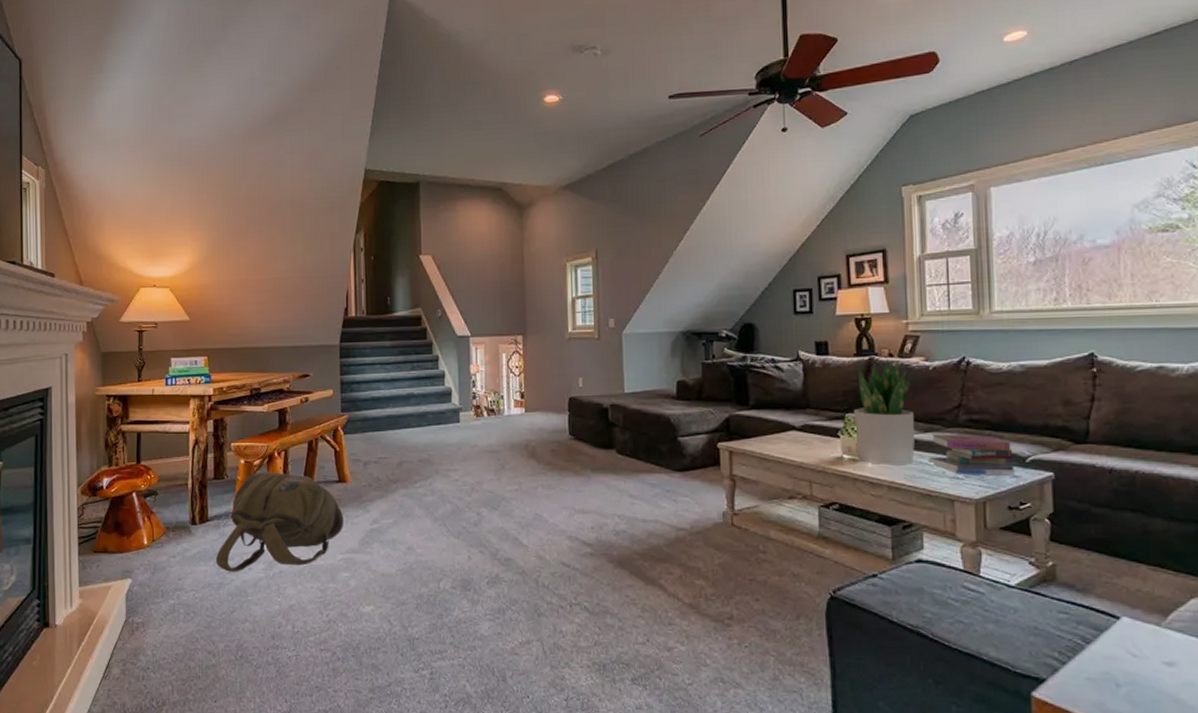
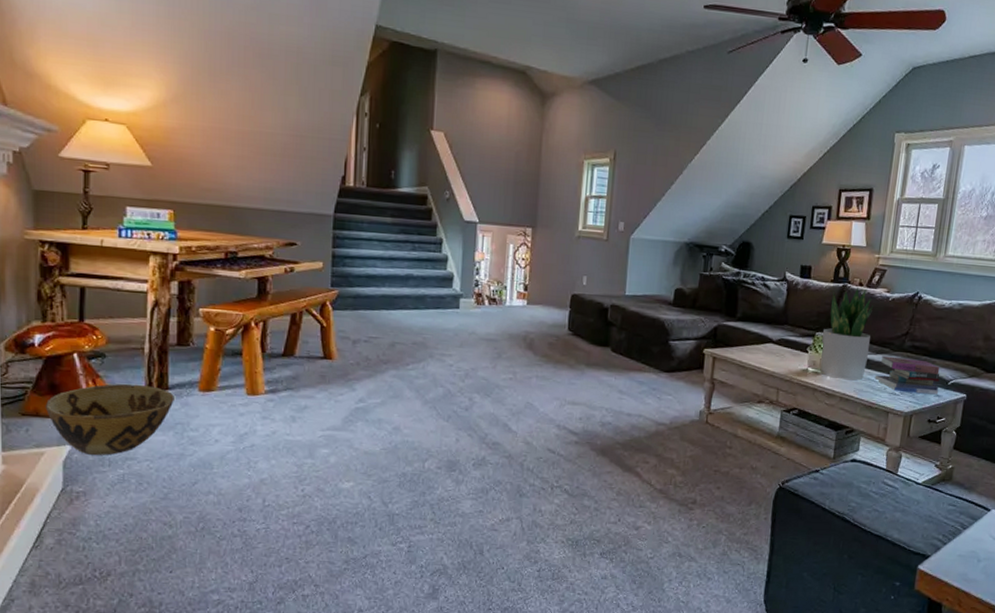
woven basket: none [111,518,213,587] -> present [45,383,174,455]
backpack: present [215,472,343,572] -> none [175,341,326,444]

